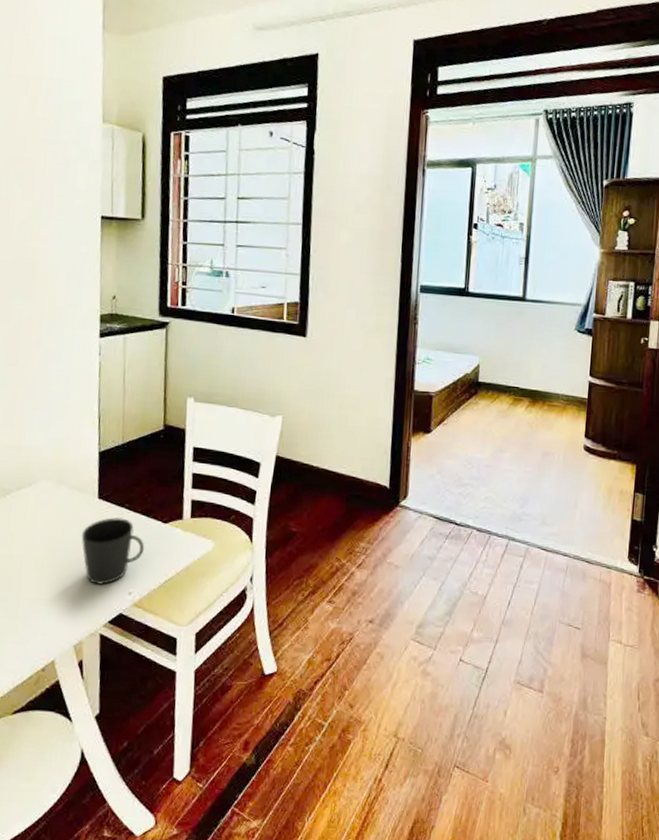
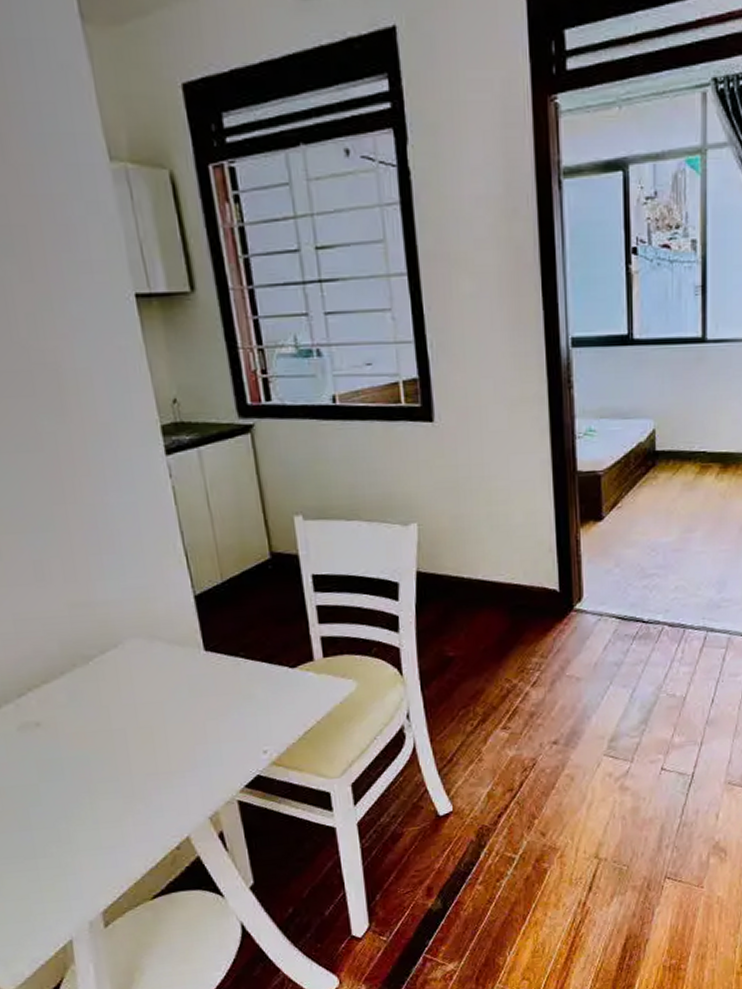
cup: present [81,517,145,586] -> none [192,669,274,749]

